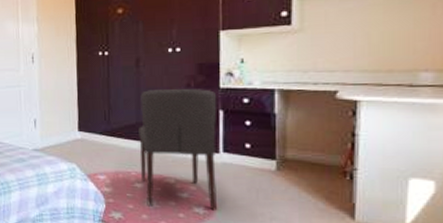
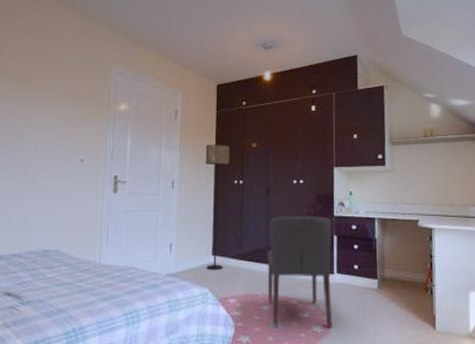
floor lamp: none [65,13,93,147] -> present [205,145,230,271]

